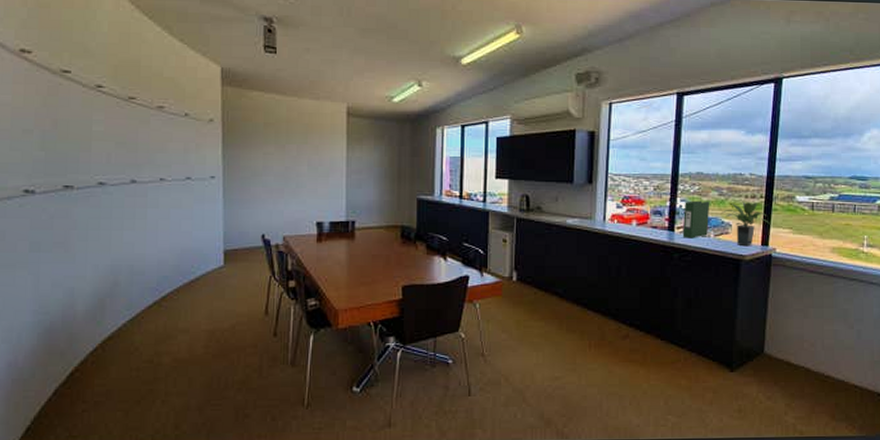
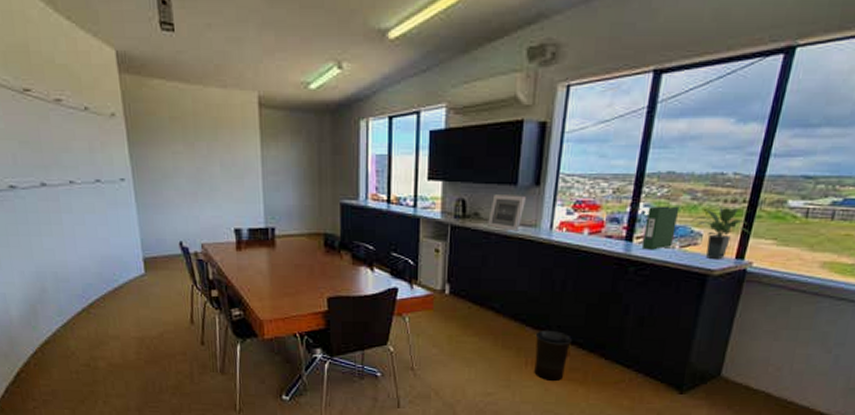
picture frame: none [549,191,581,223] -> present [488,195,526,232]
waste bin: none [596,313,630,362] -> present [534,330,573,381]

